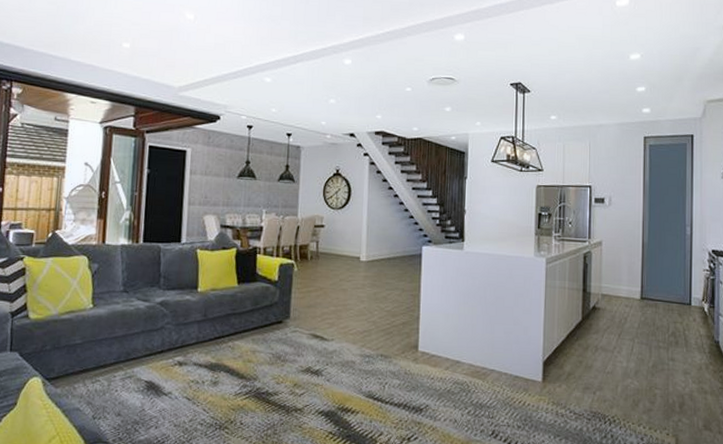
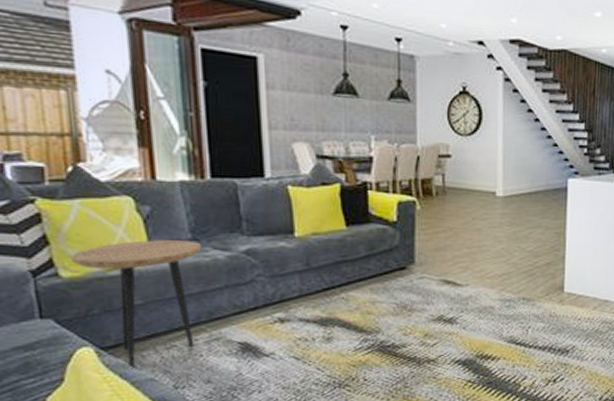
side table: none [39,291,129,399] -> present [71,240,202,369]

